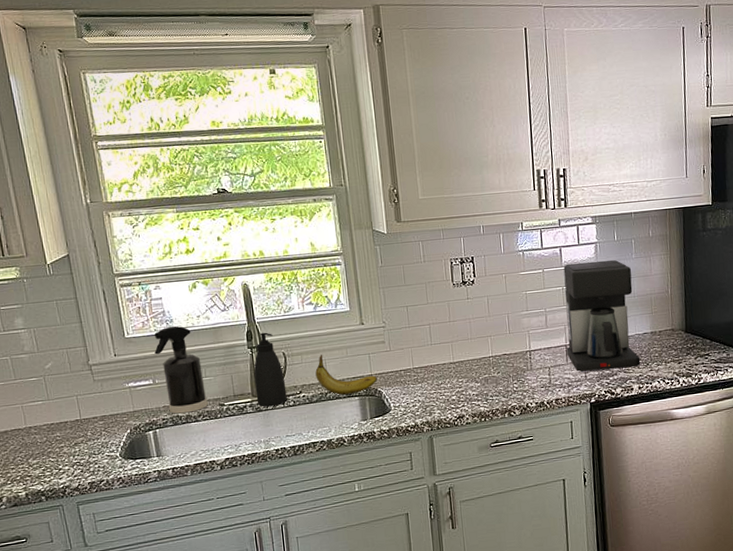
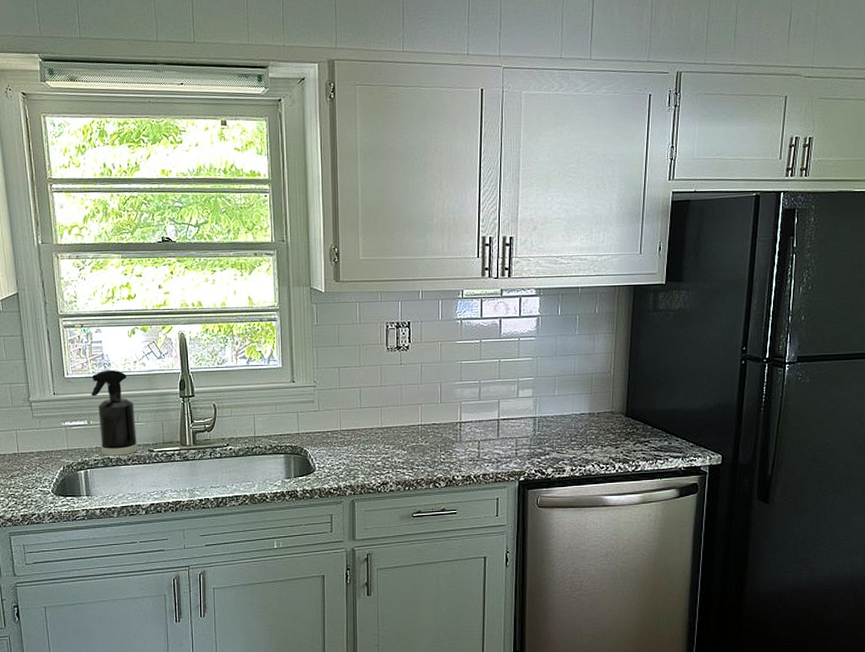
soap dispenser: present [253,332,287,407] -> none [184,383,214,457]
fruit: present [315,355,377,395] -> none [244,409,304,451]
coffee maker: present [563,259,641,372] -> none [499,335,575,448]

